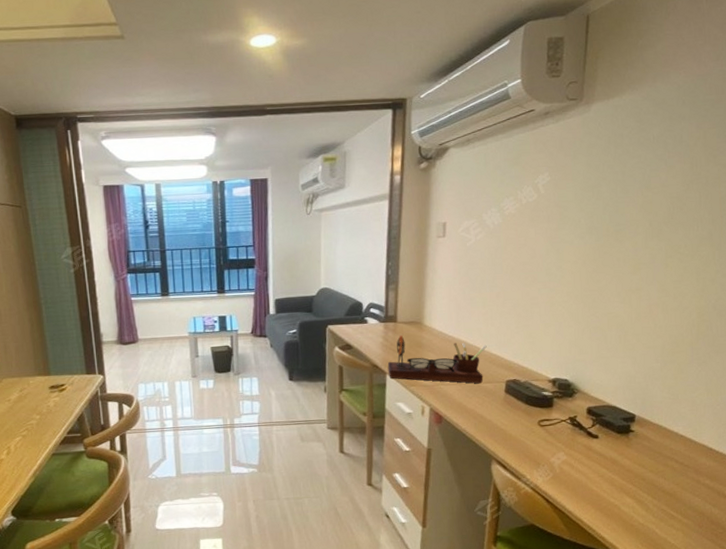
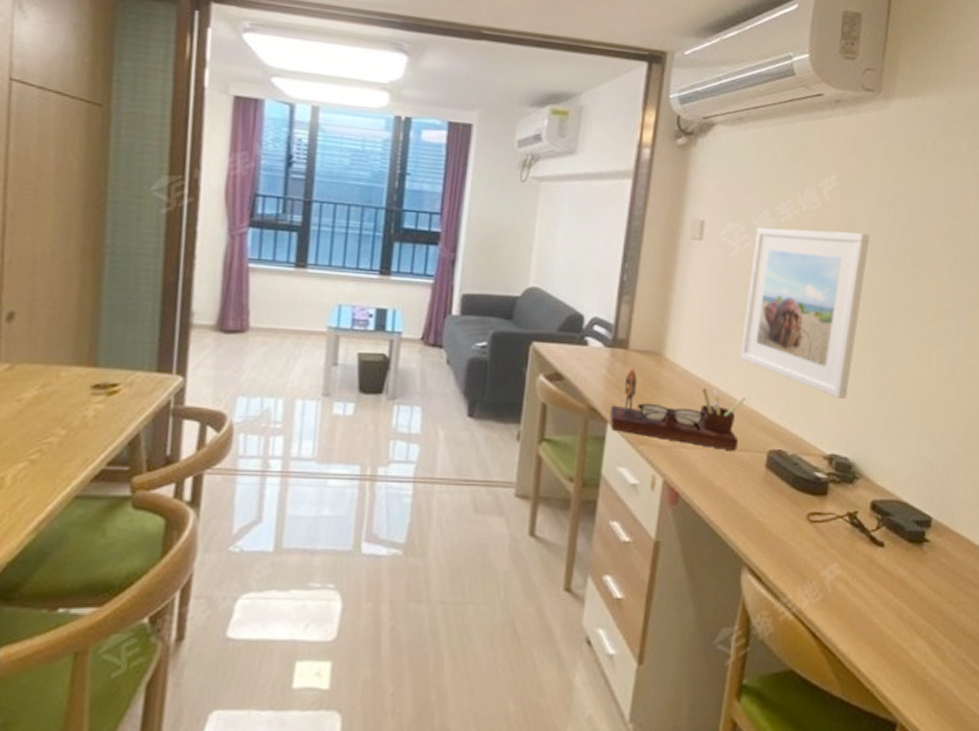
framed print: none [480,213,579,338] -> present [739,227,870,399]

